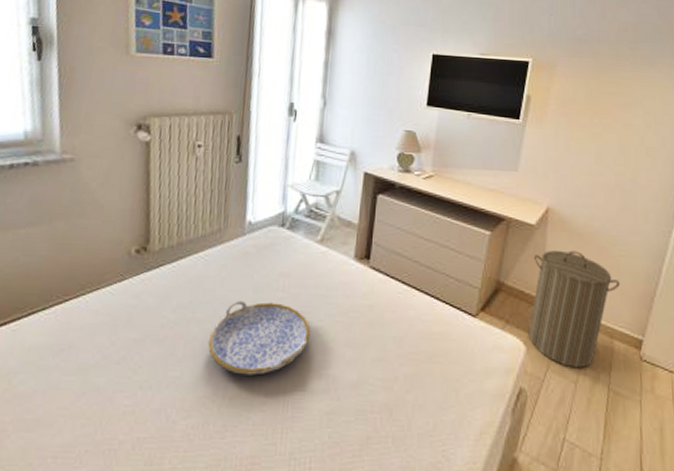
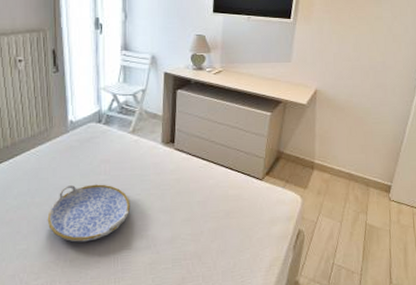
laundry hamper: present [528,250,620,369] -> none [303,122,373,212]

